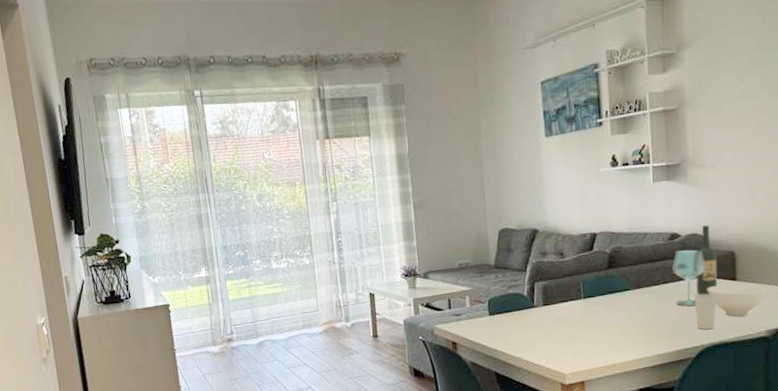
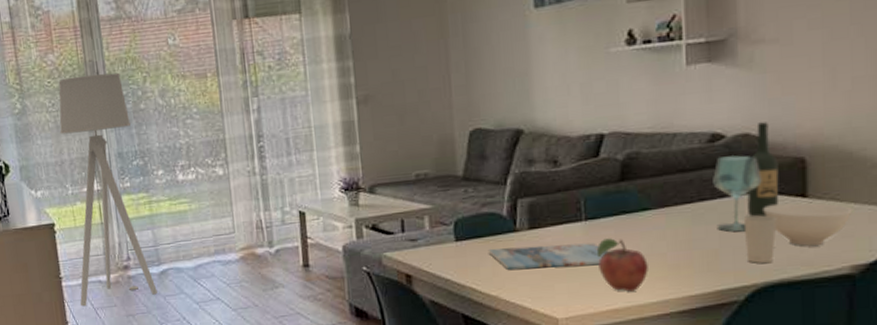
floor lamp: none [173,180,256,373] -> present [58,72,158,307]
magazine: none [513,315,600,337] -> present [488,242,607,269]
fruit: none [592,312,629,352] -> present [596,238,648,292]

